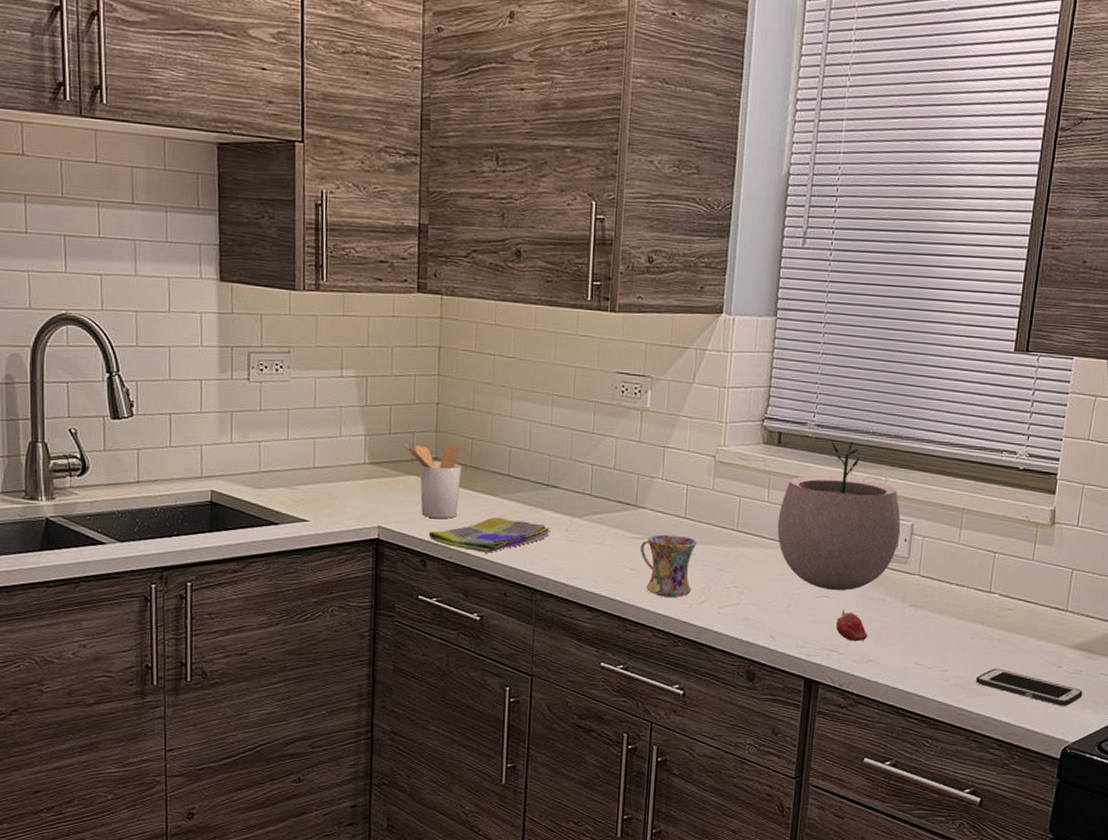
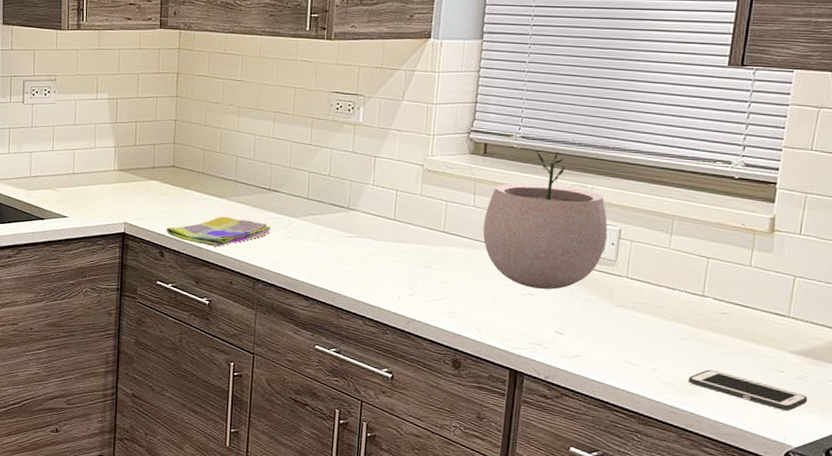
utensil holder: present [403,443,462,519] -> none [146,153,195,217]
mug: present [640,534,698,598] -> none [352,234,406,291]
fruit: present [835,609,868,642] -> none [540,306,574,338]

